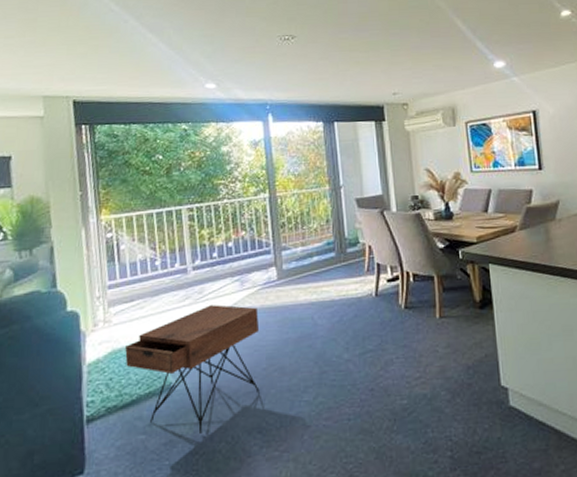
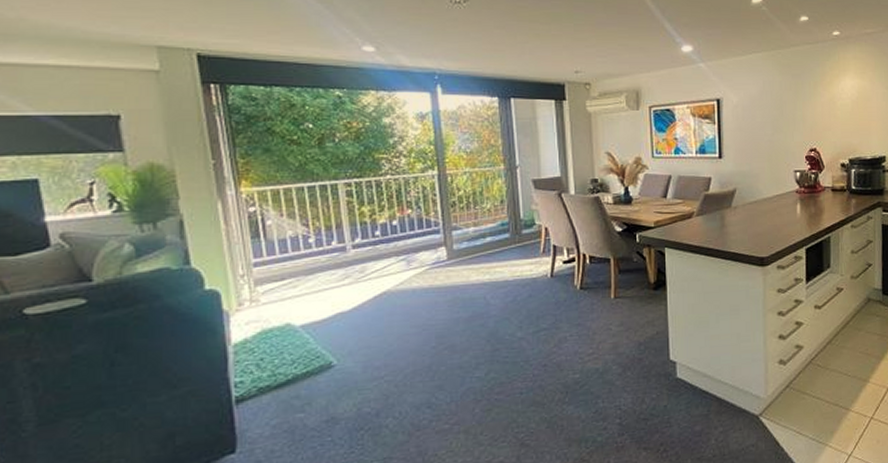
nightstand: present [125,304,260,435] -> none [277,284,429,412]

